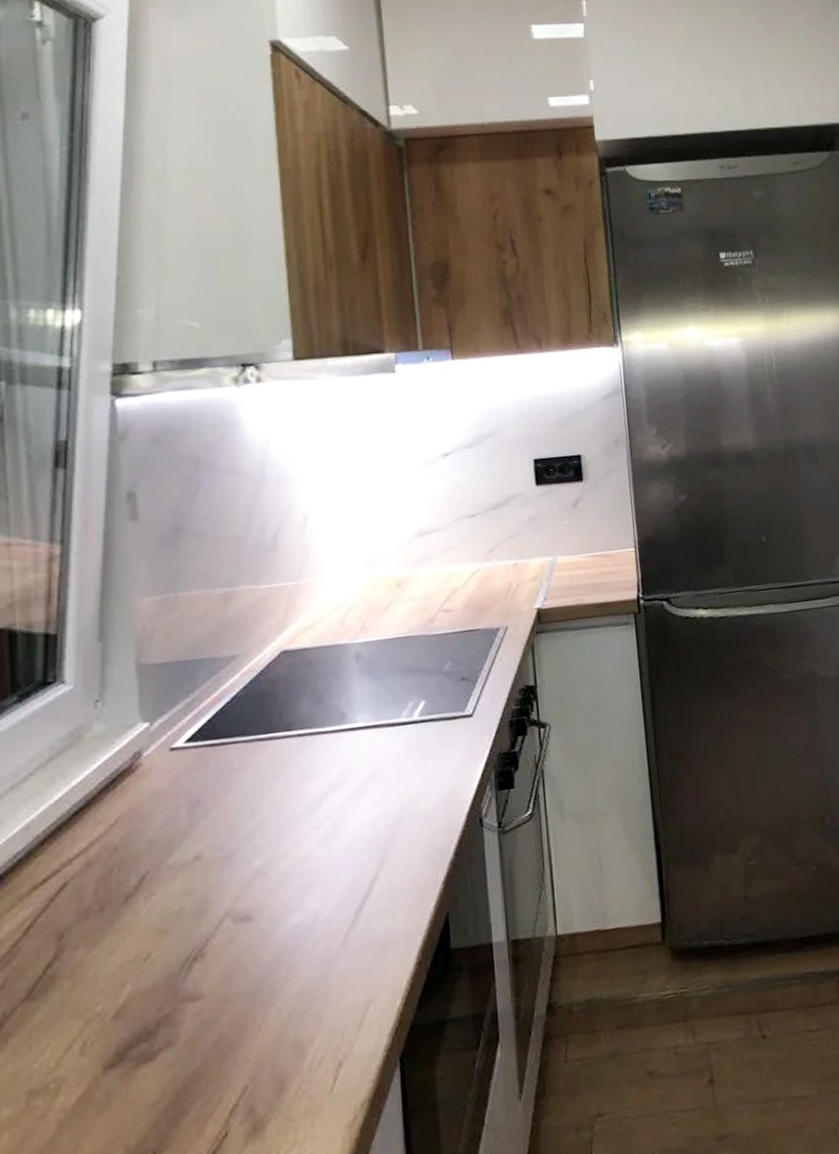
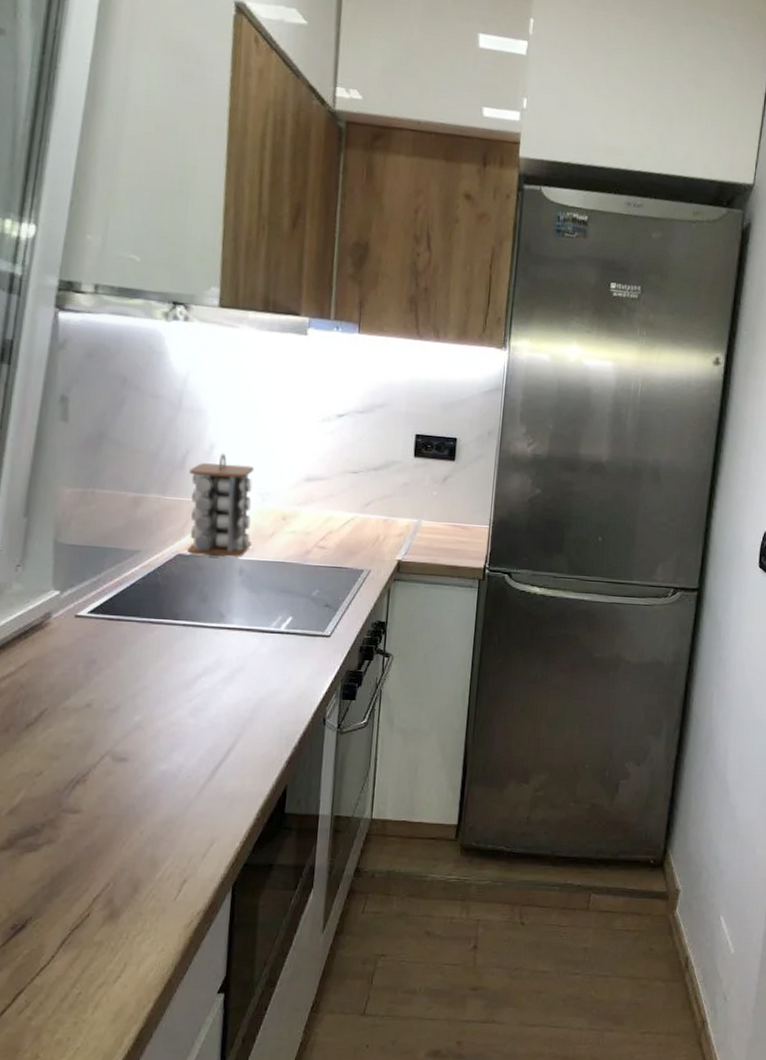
spice rack: none [283,522,365,648] -> present [187,453,255,557]

